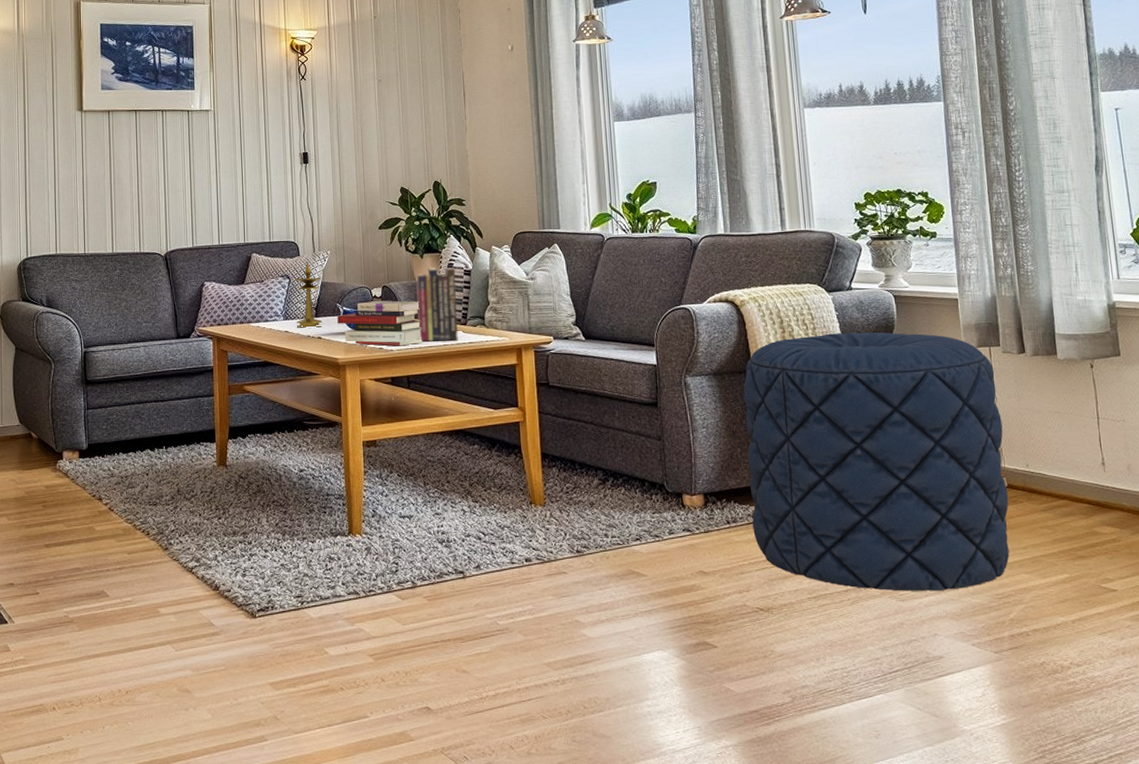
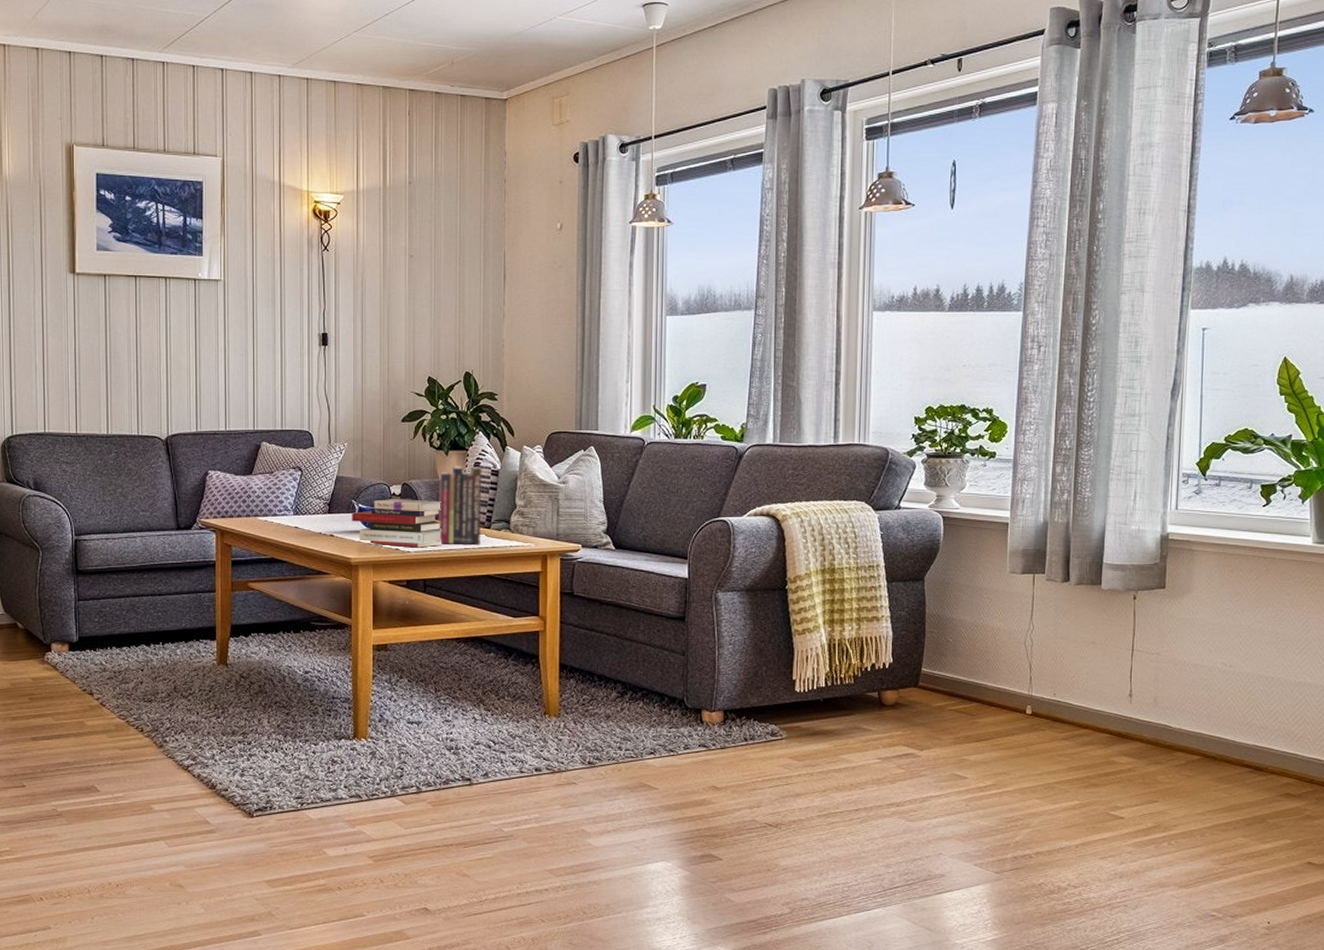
candlestick: present [295,261,323,328] -> none [307,453,337,524]
pouf: present [744,331,1010,591] -> none [770,552,1036,812]

